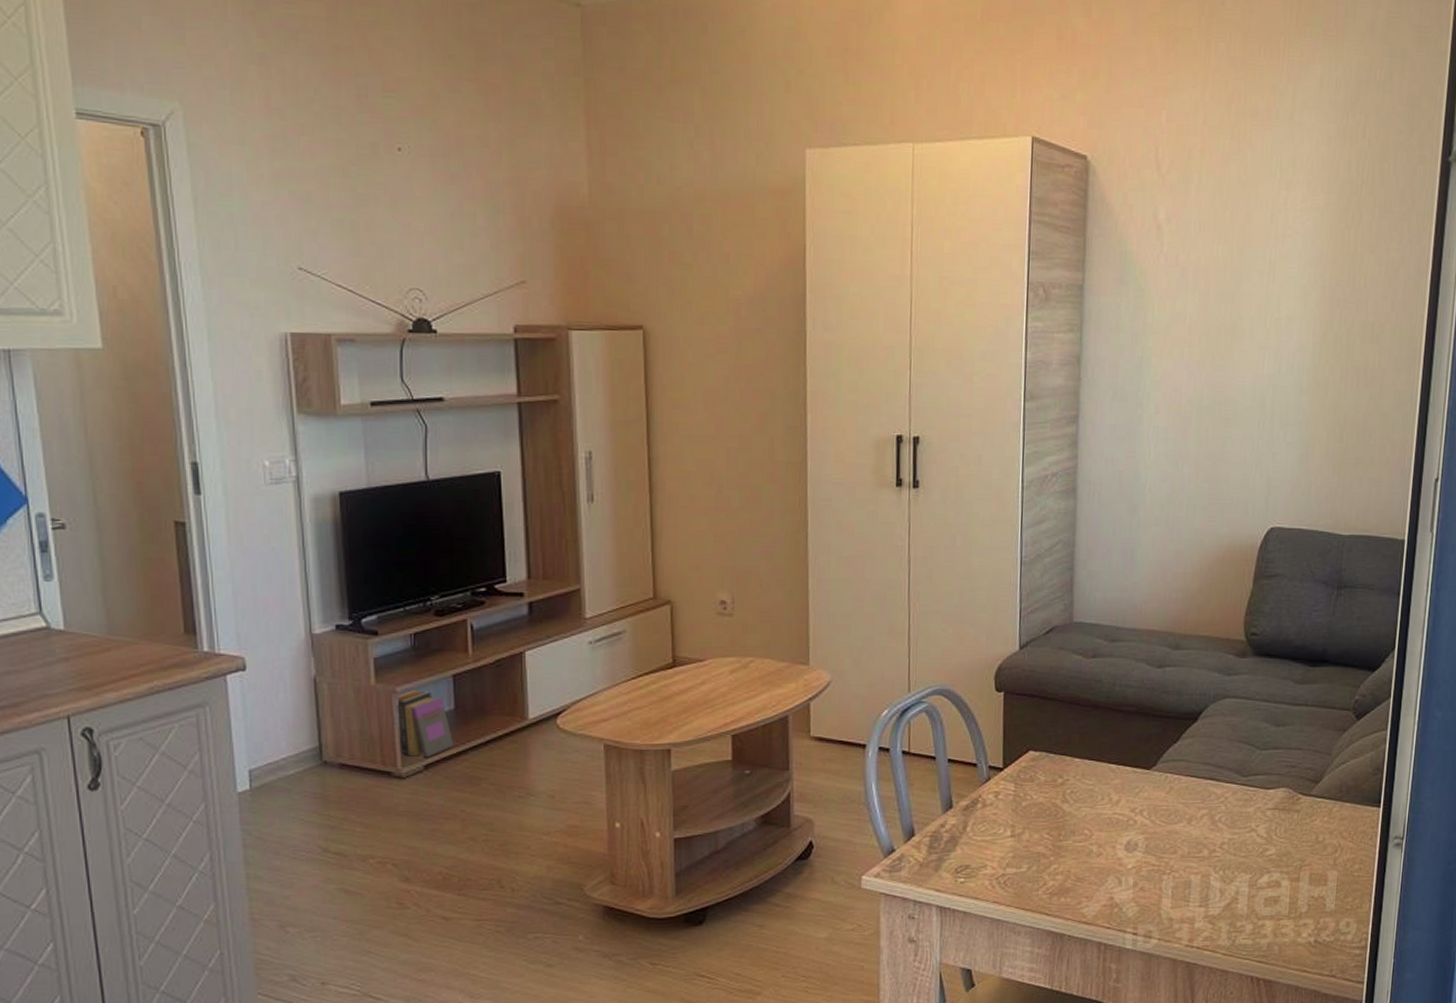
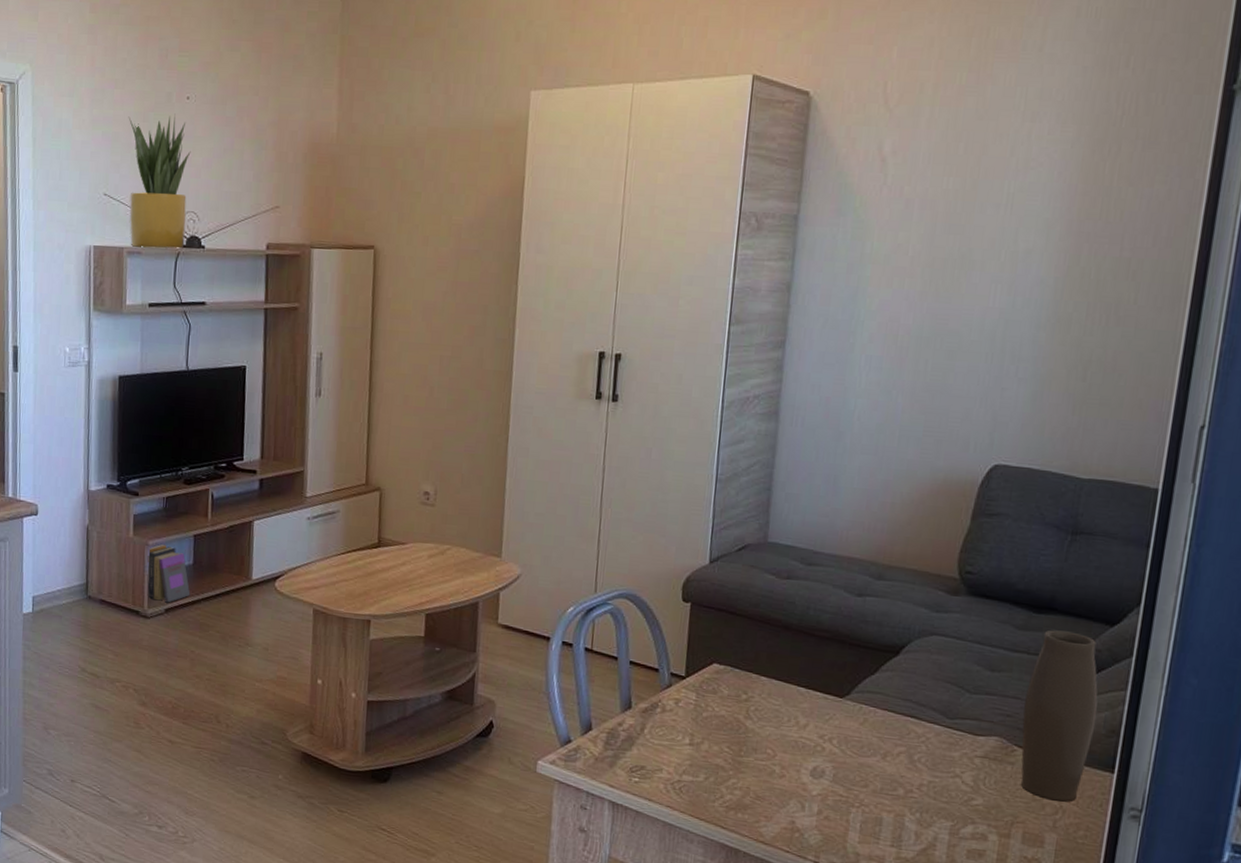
planter: none [322,168,410,334] -> present [128,113,191,249]
vase: none [1304,681,1365,841] -> present [1021,630,1098,803]

